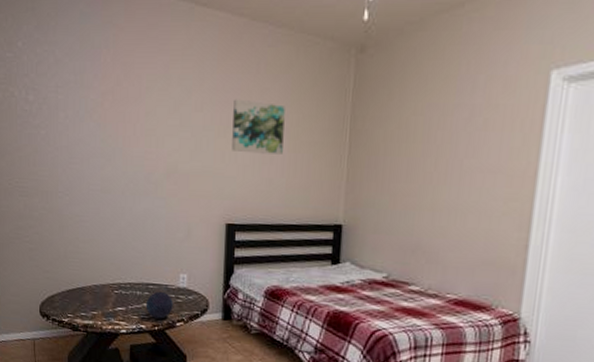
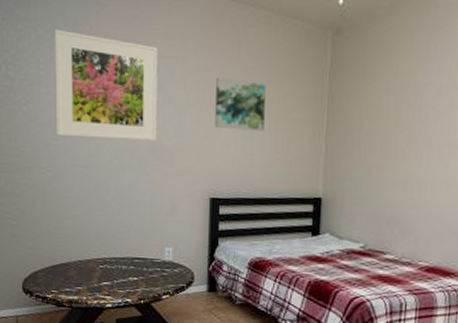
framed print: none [73,52,175,166] -> present [54,29,158,142]
decorative orb: present [145,291,173,319] -> none [131,265,158,293]

